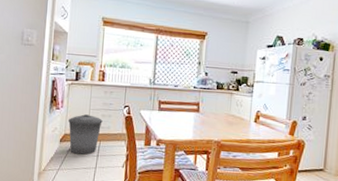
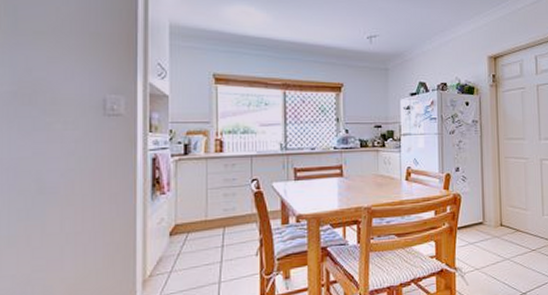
trash can: present [68,114,103,155] -> none [179,196,225,248]

